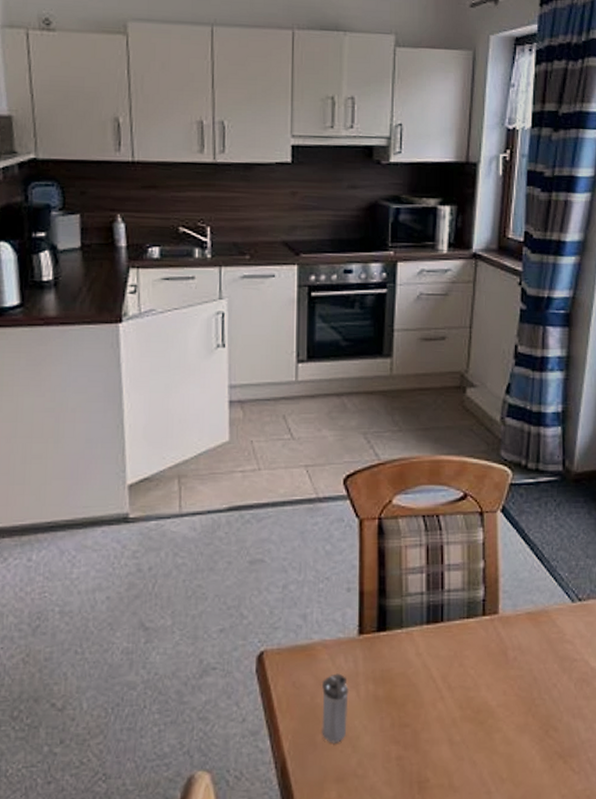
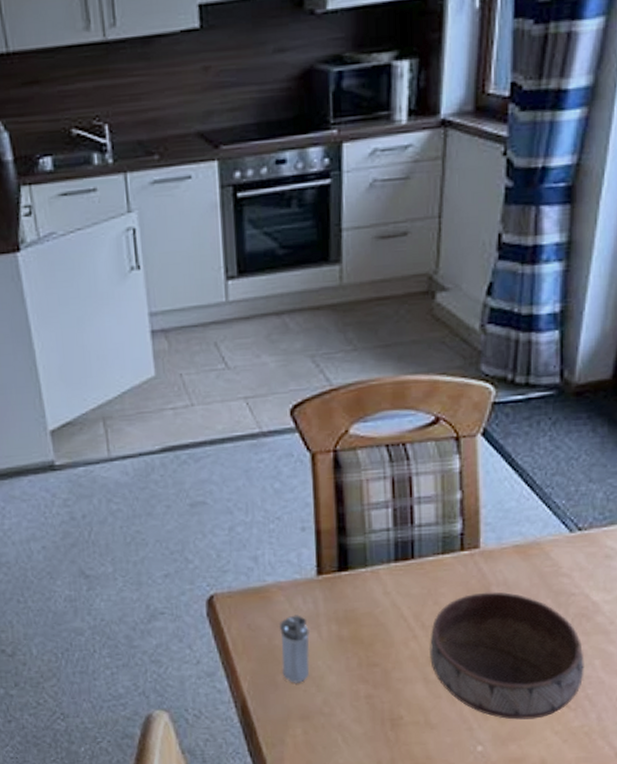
bowl: none [455,656,586,783] -> present [430,592,584,720]

